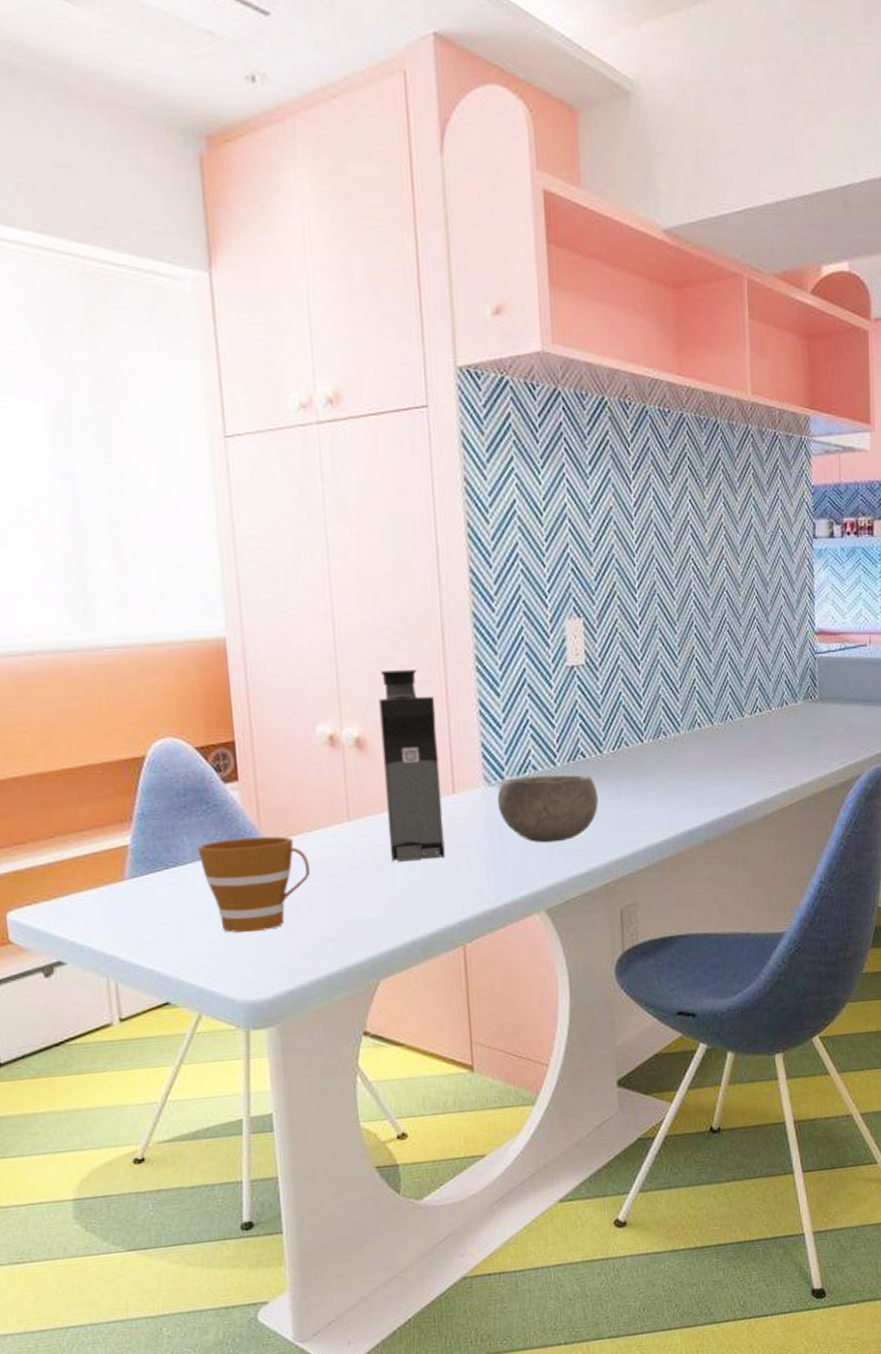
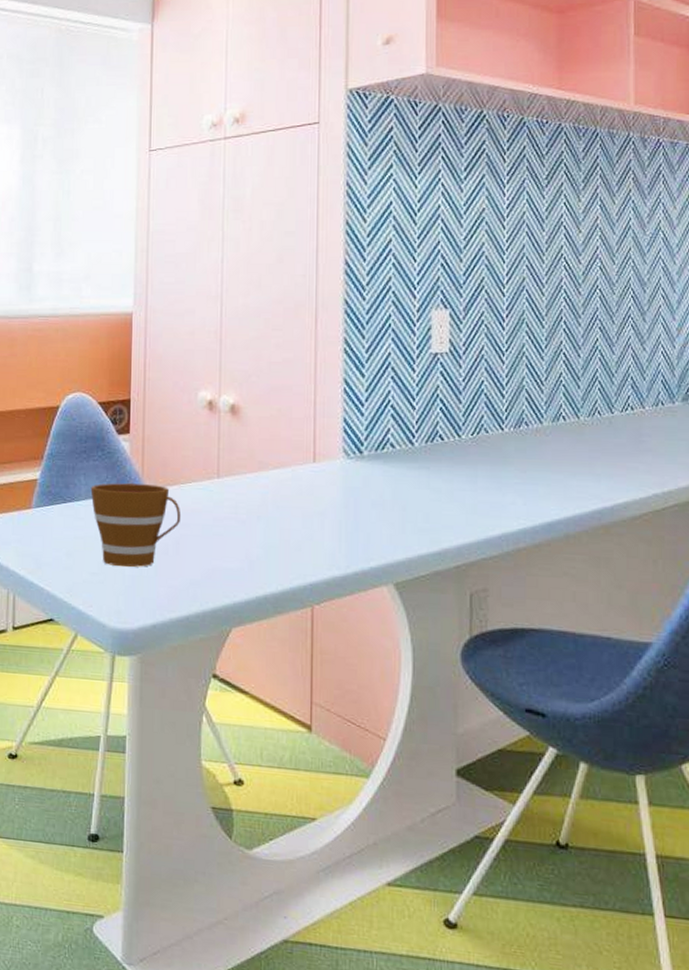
coffee maker: present [378,670,446,862] -> none [252,348,304,522]
bowl: present [497,774,598,843] -> none [354,452,454,519]

